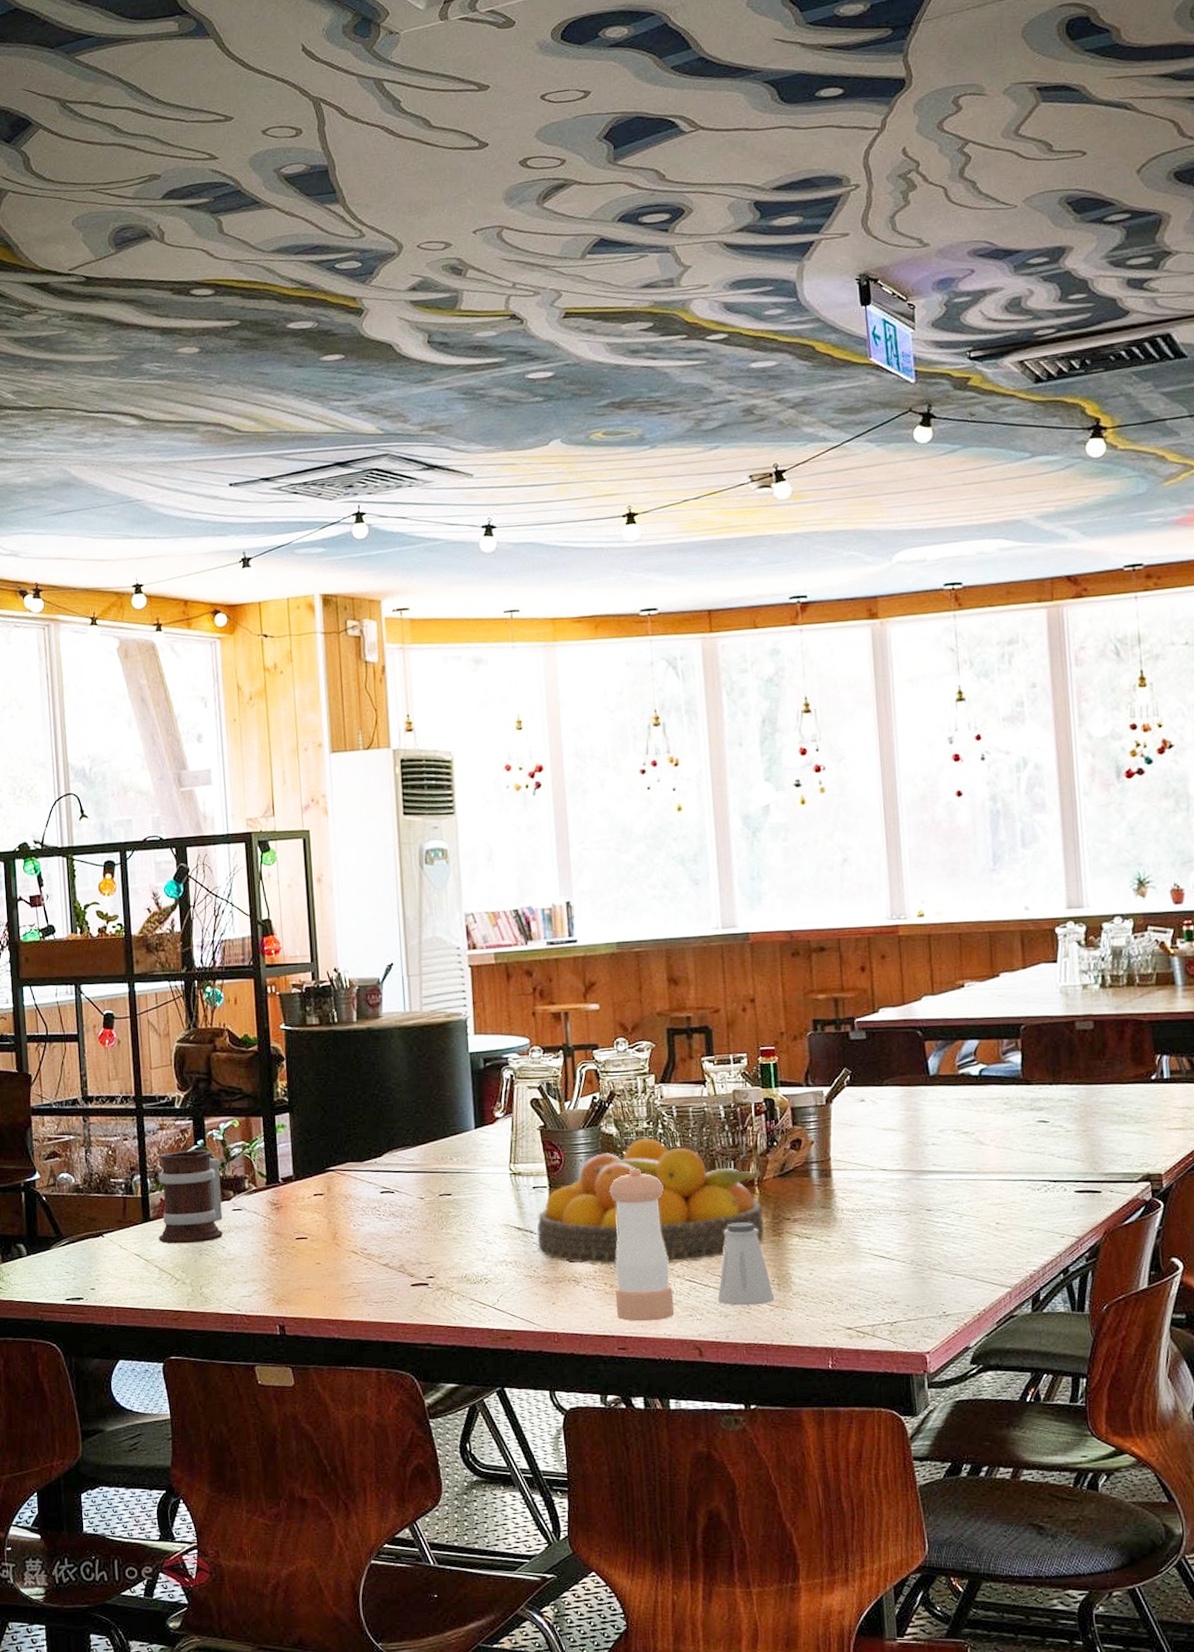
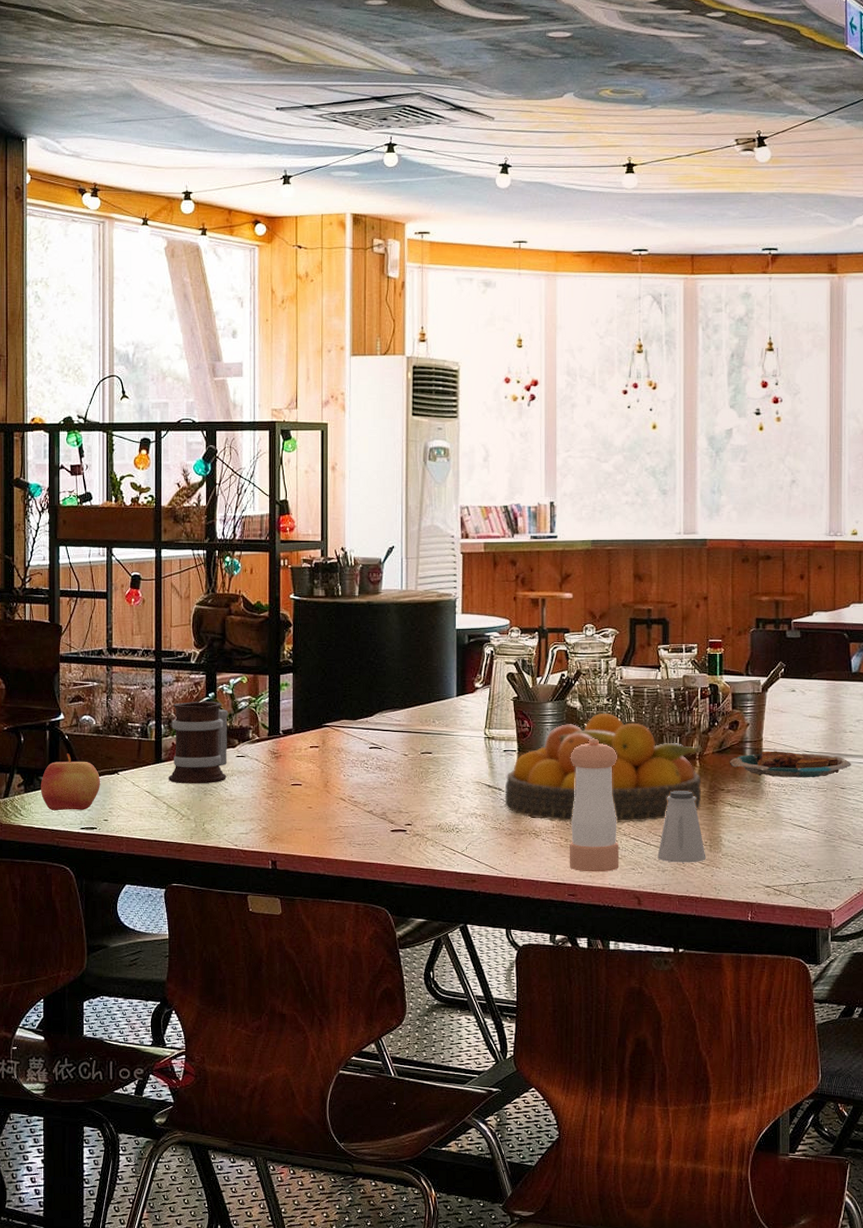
apple: none [18,1216,84,1282] -> present [40,753,100,811]
plate: none [793,1170,937,1202] -> present [729,750,852,778]

